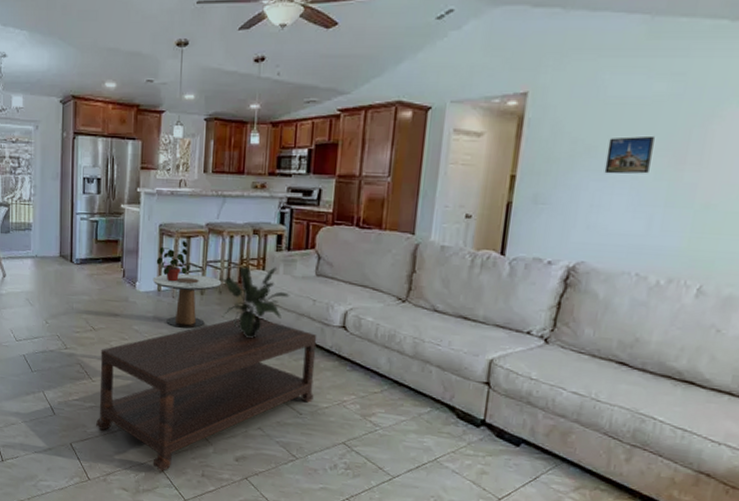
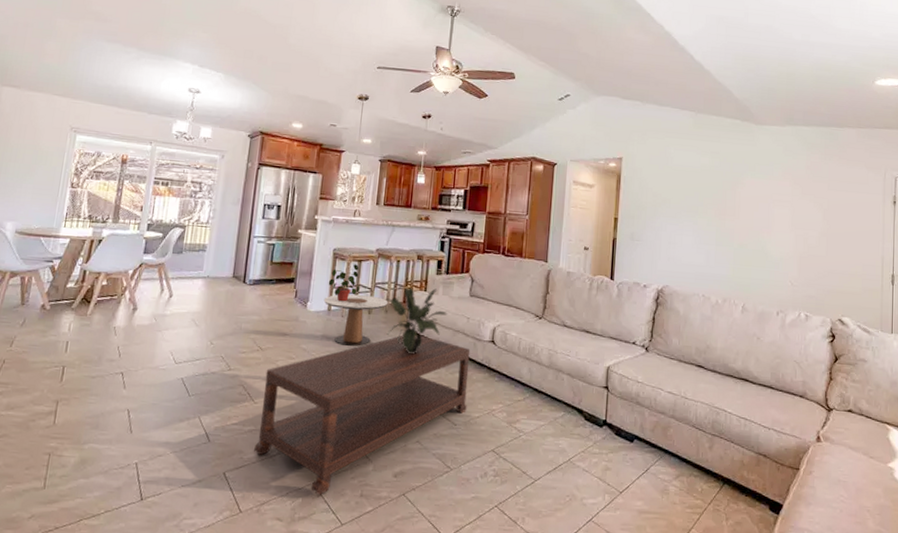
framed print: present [604,135,655,174] -> none [676,194,705,221]

